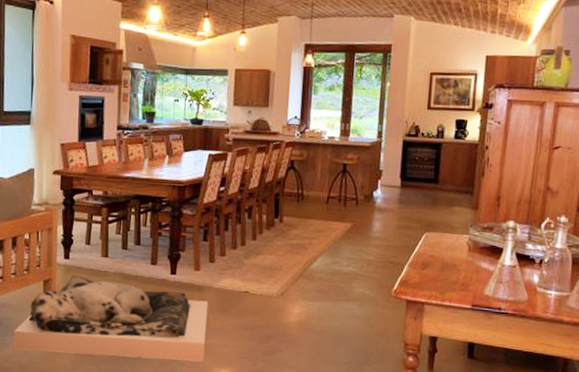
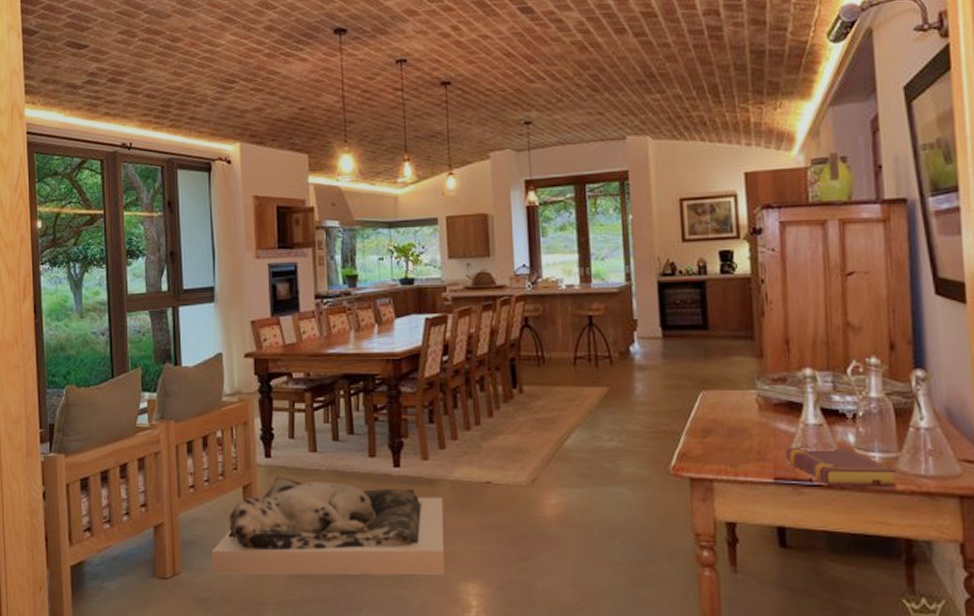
book: none [483,282,566,318] -> present [785,447,897,487]

